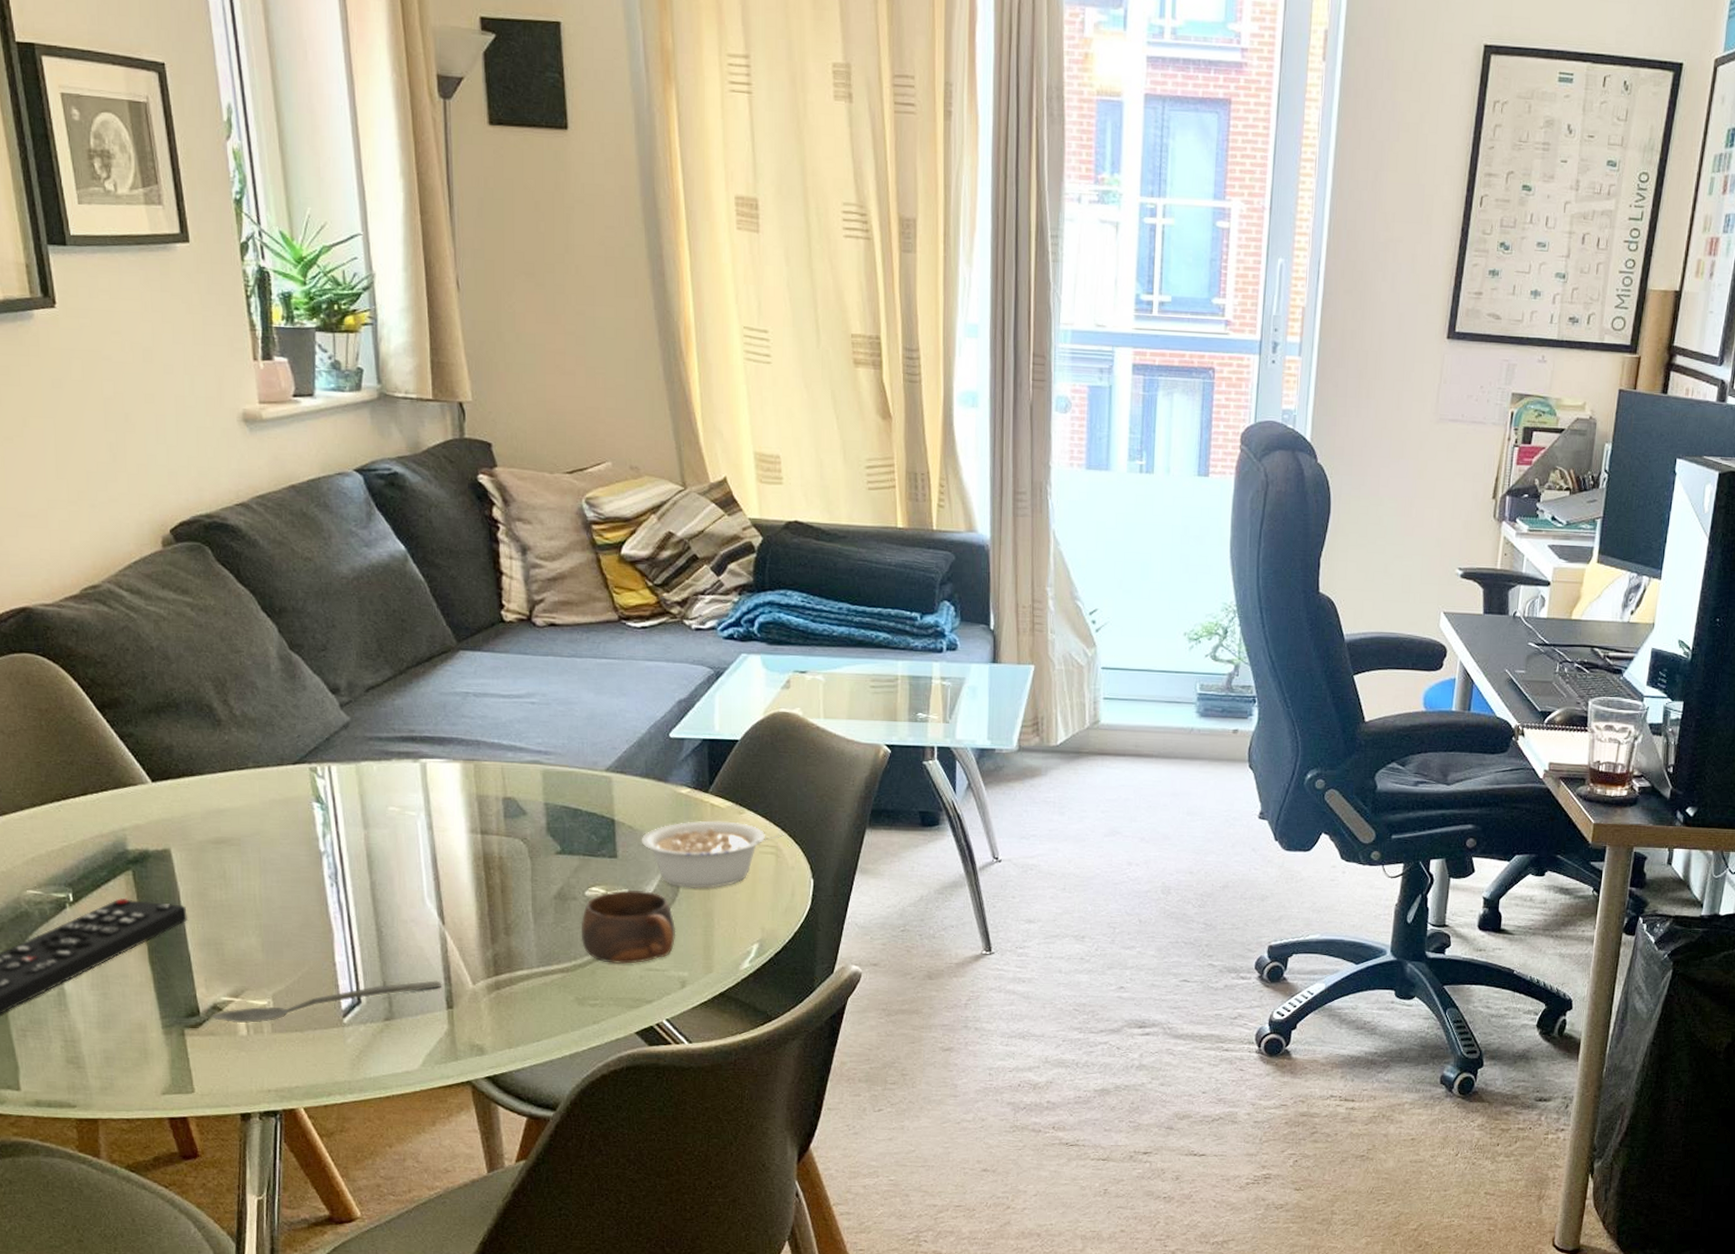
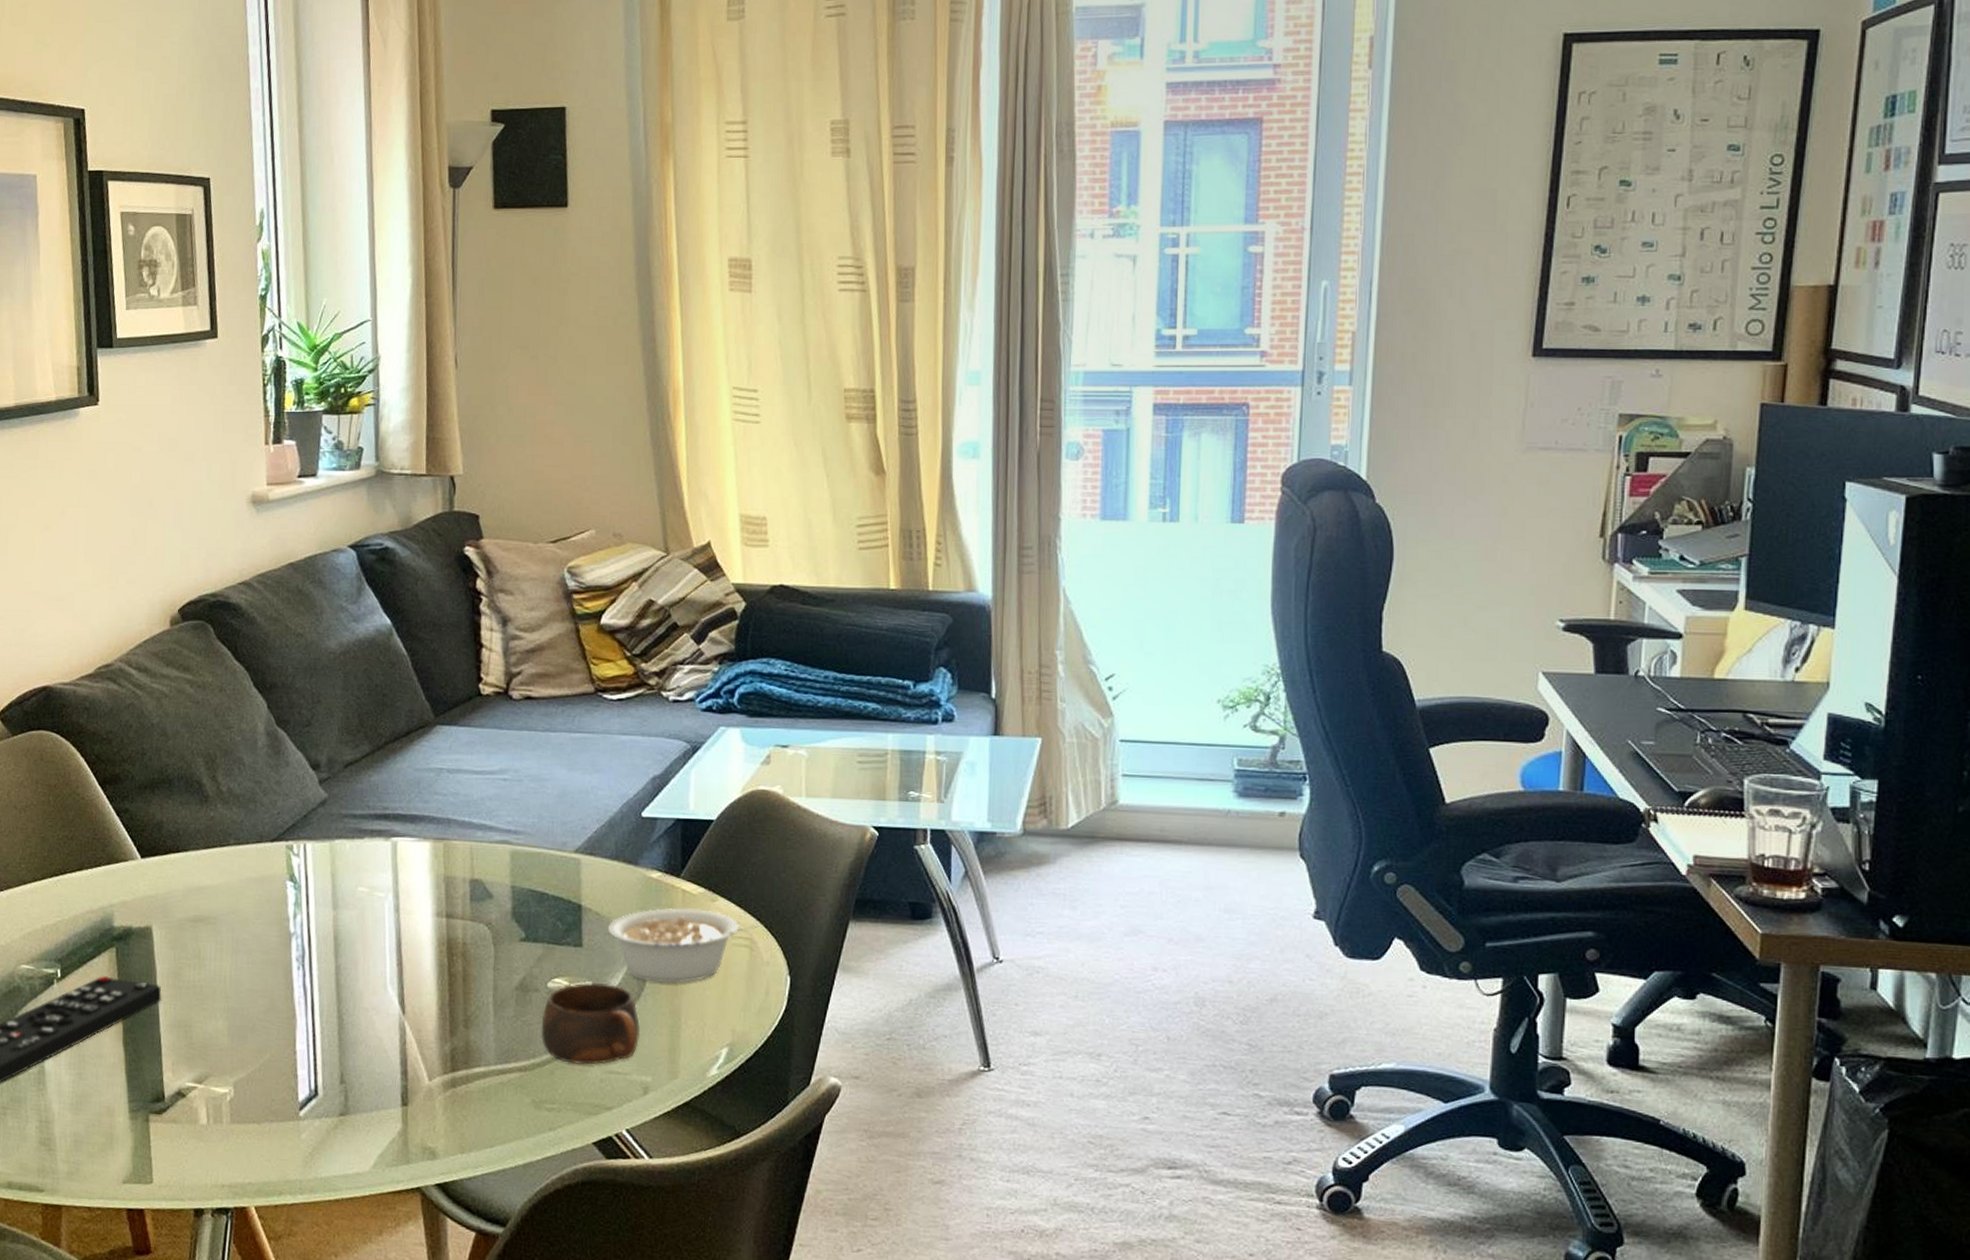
spoon: present [212,980,441,1024] -> none [175,1074,397,1112]

